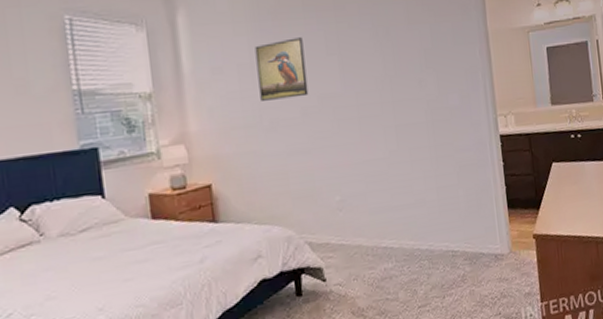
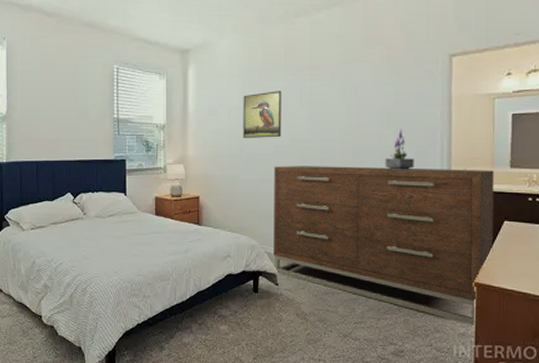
dresser: none [304,109,546,283] -> present [274,166,494,327]
potted plant: none [429,72,460,122] -> present [385,128,414,170]

